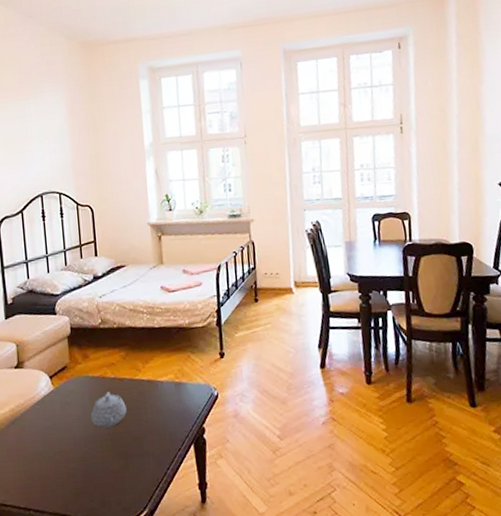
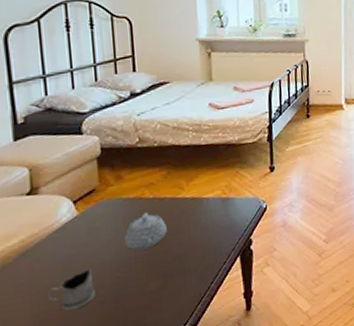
tea glass holder: none [30,442,68,480] -> present [47,269,95,312]

